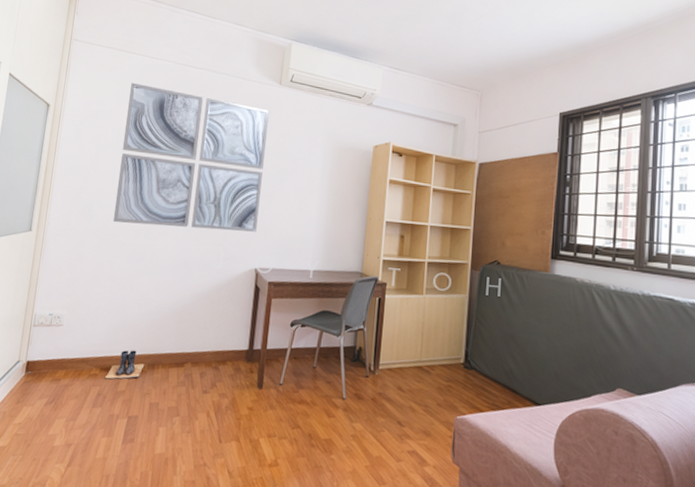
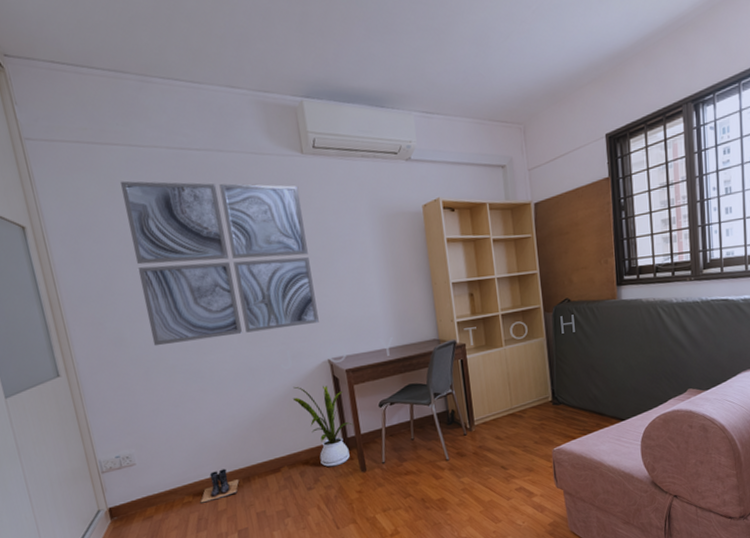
house plant: none [214,286,262,376] -> present [292,385,353,467]

